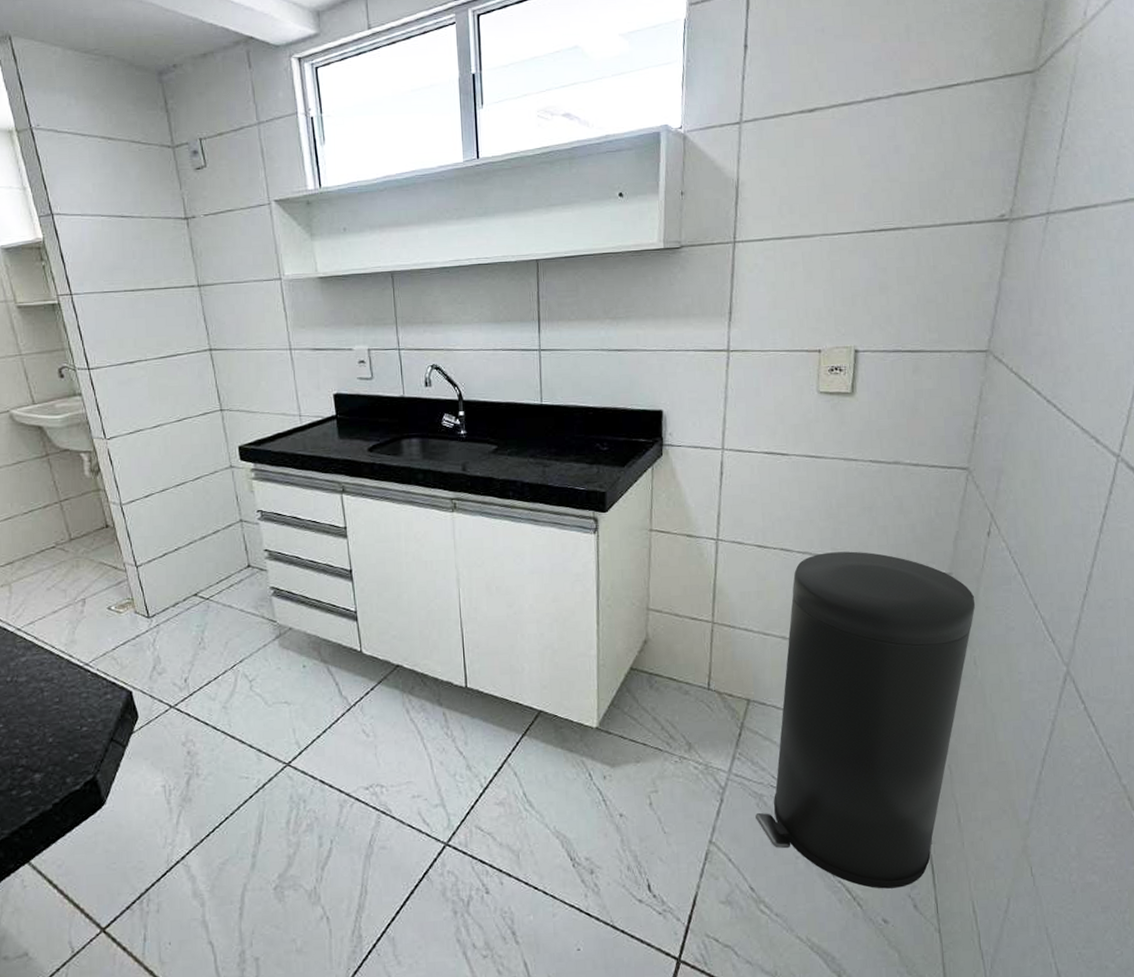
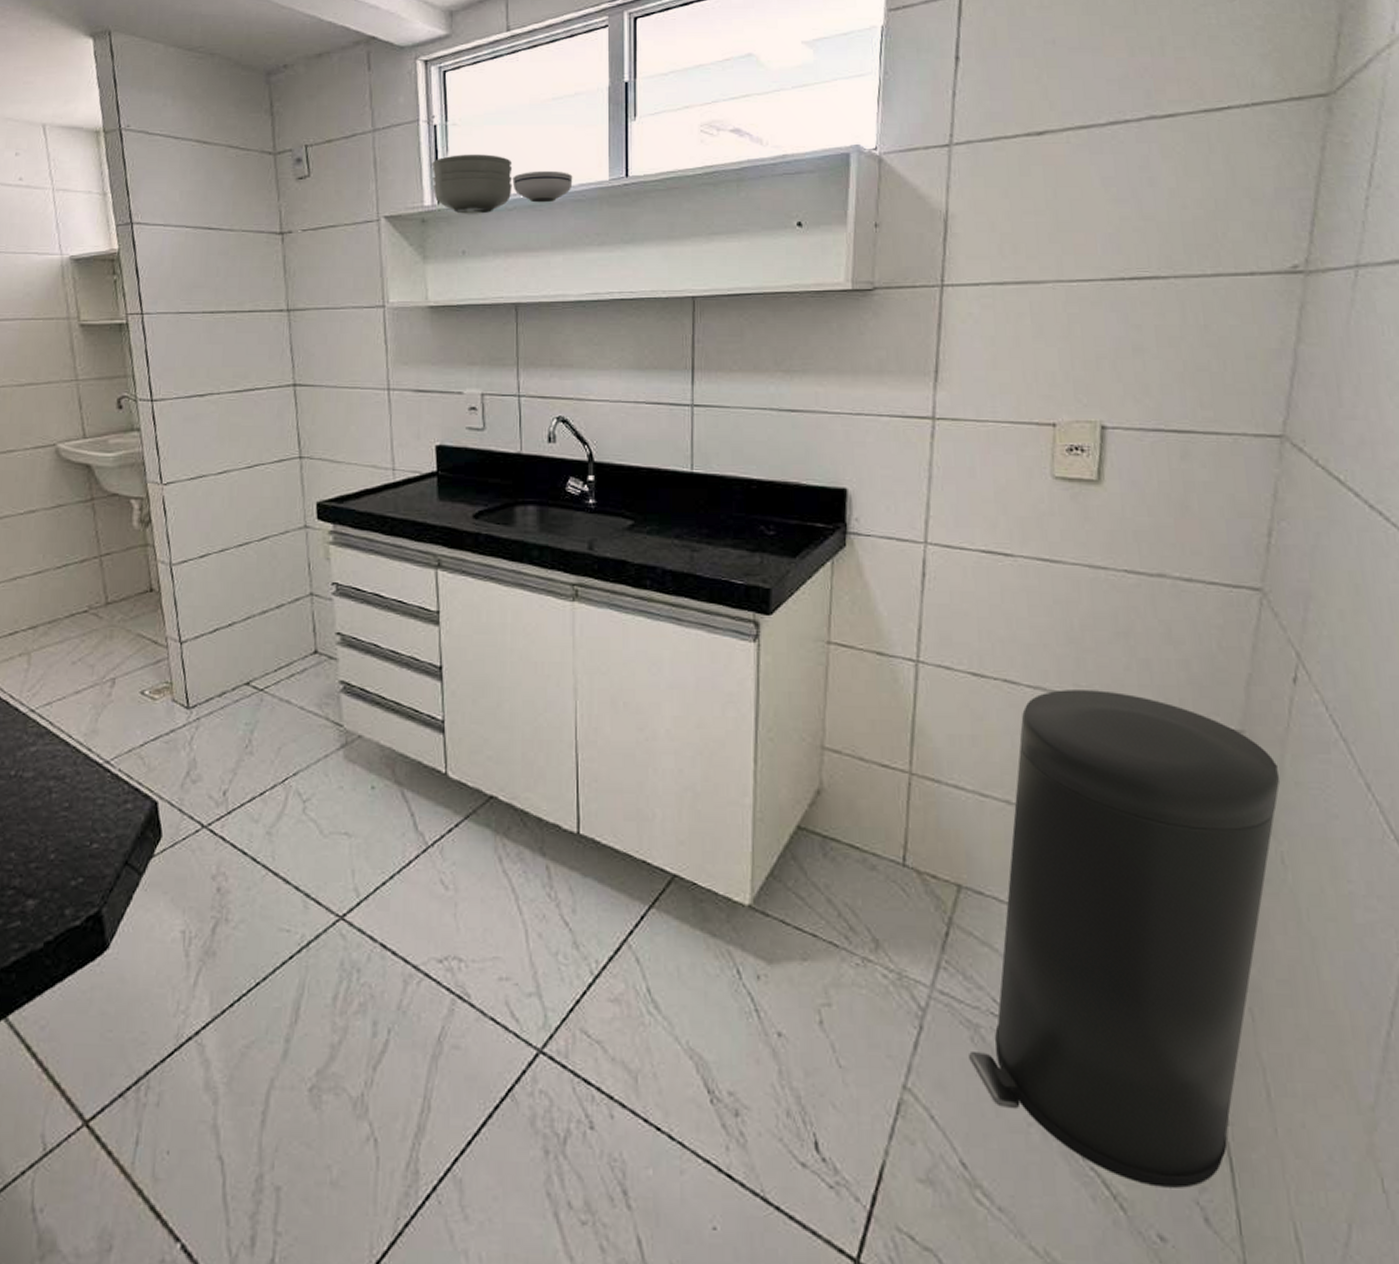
bowl: none [312,142,382,196] -> present [432,154,513,214]
bowl: none [382,155,433,184] -> present [512,170,573,203]

